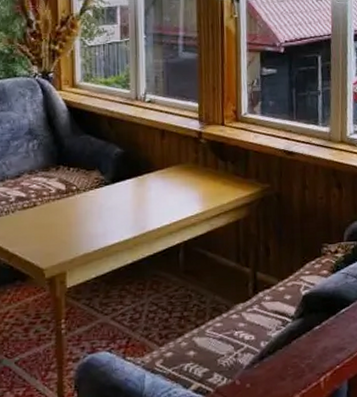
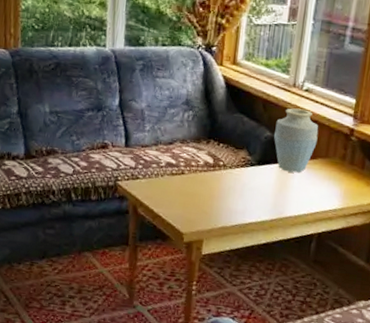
vase: none [123,120,168,185] -> present [273,108,319,173]

